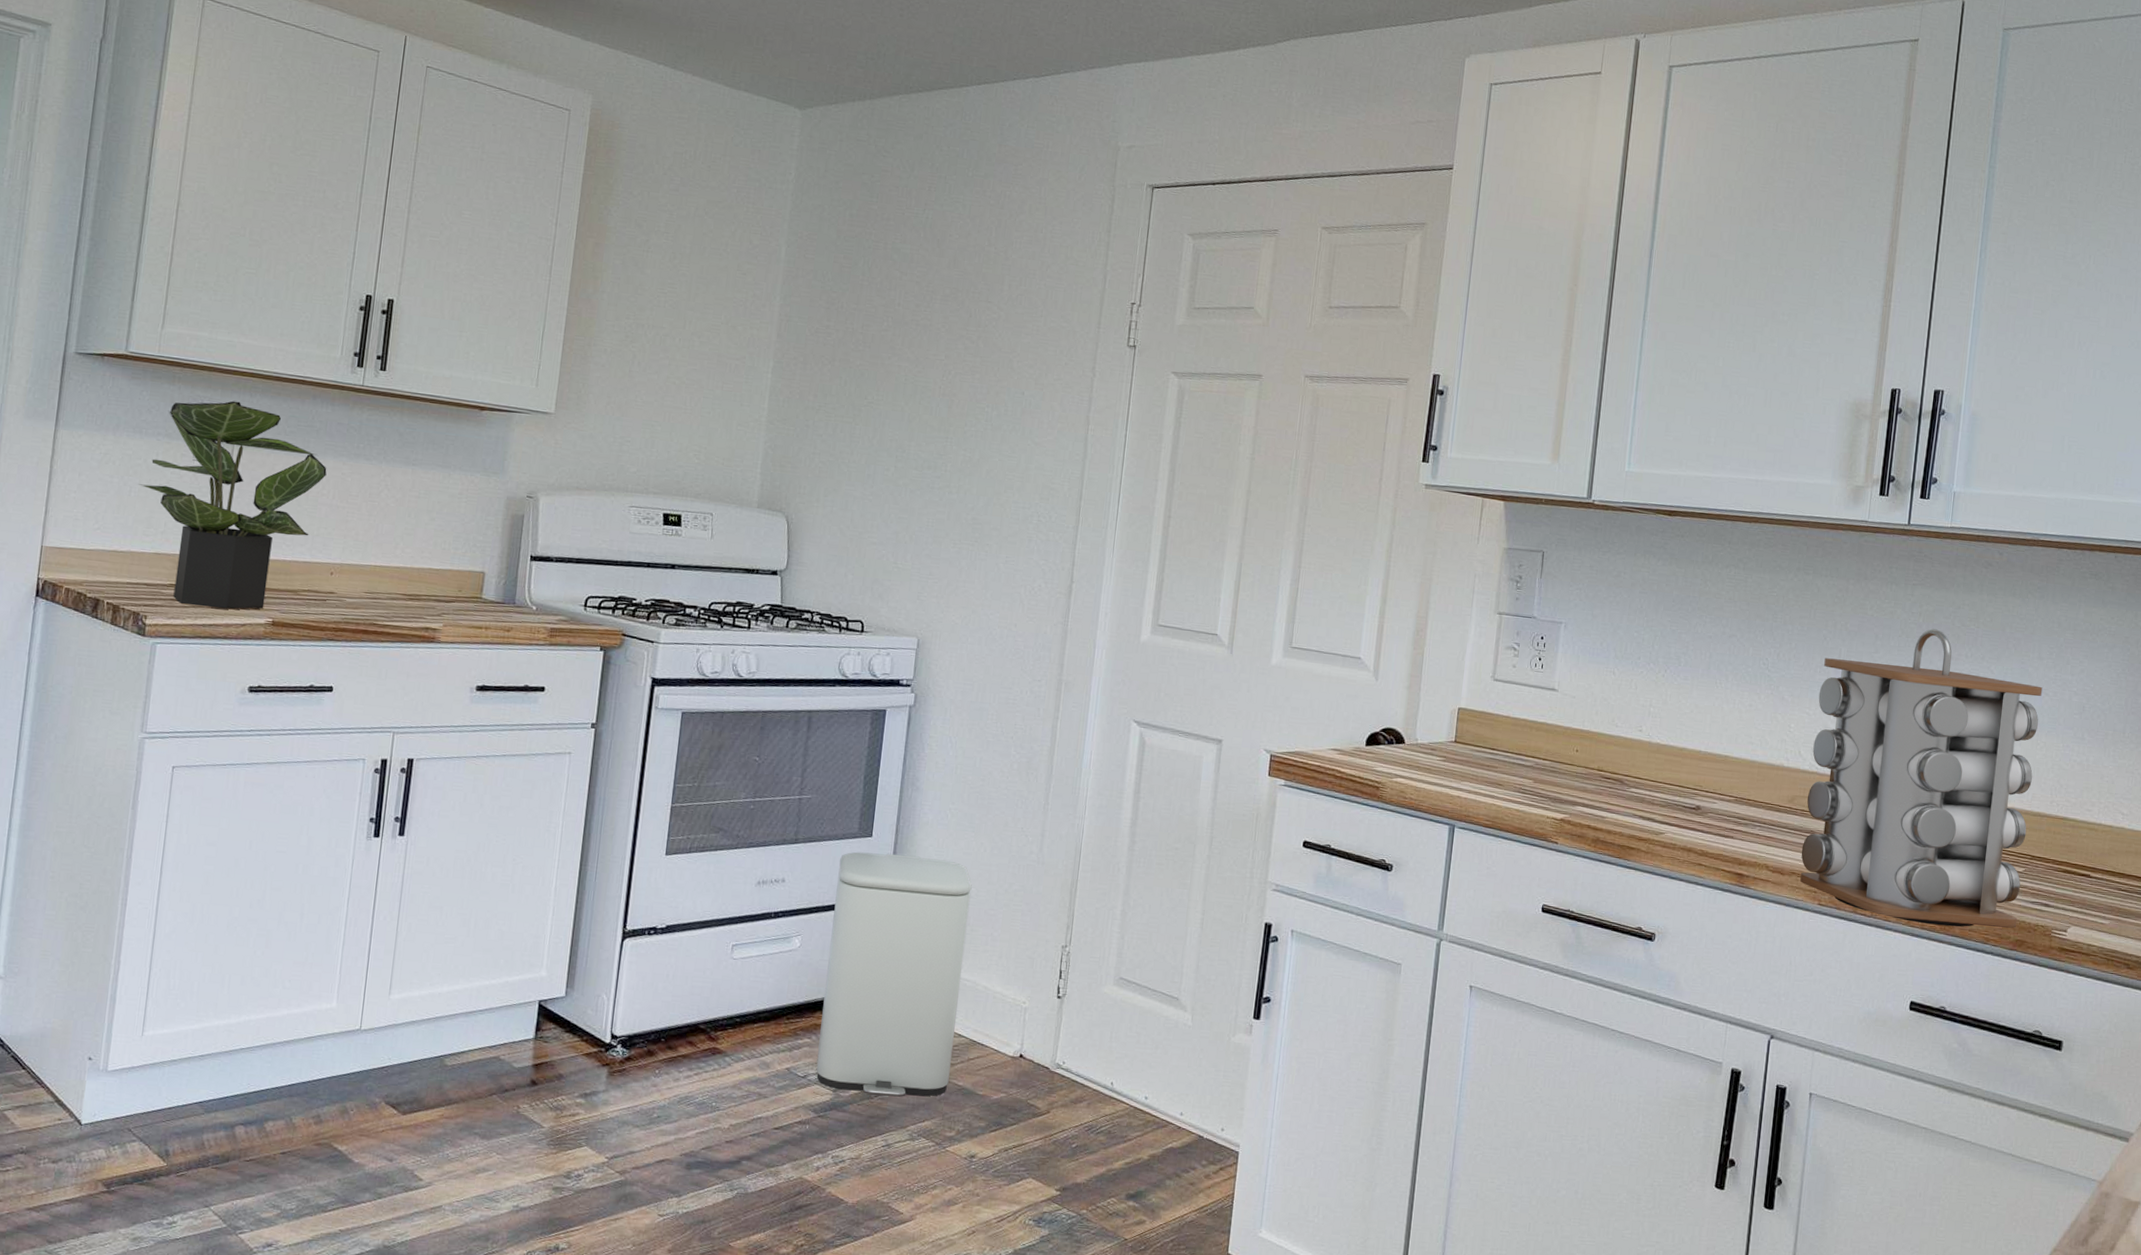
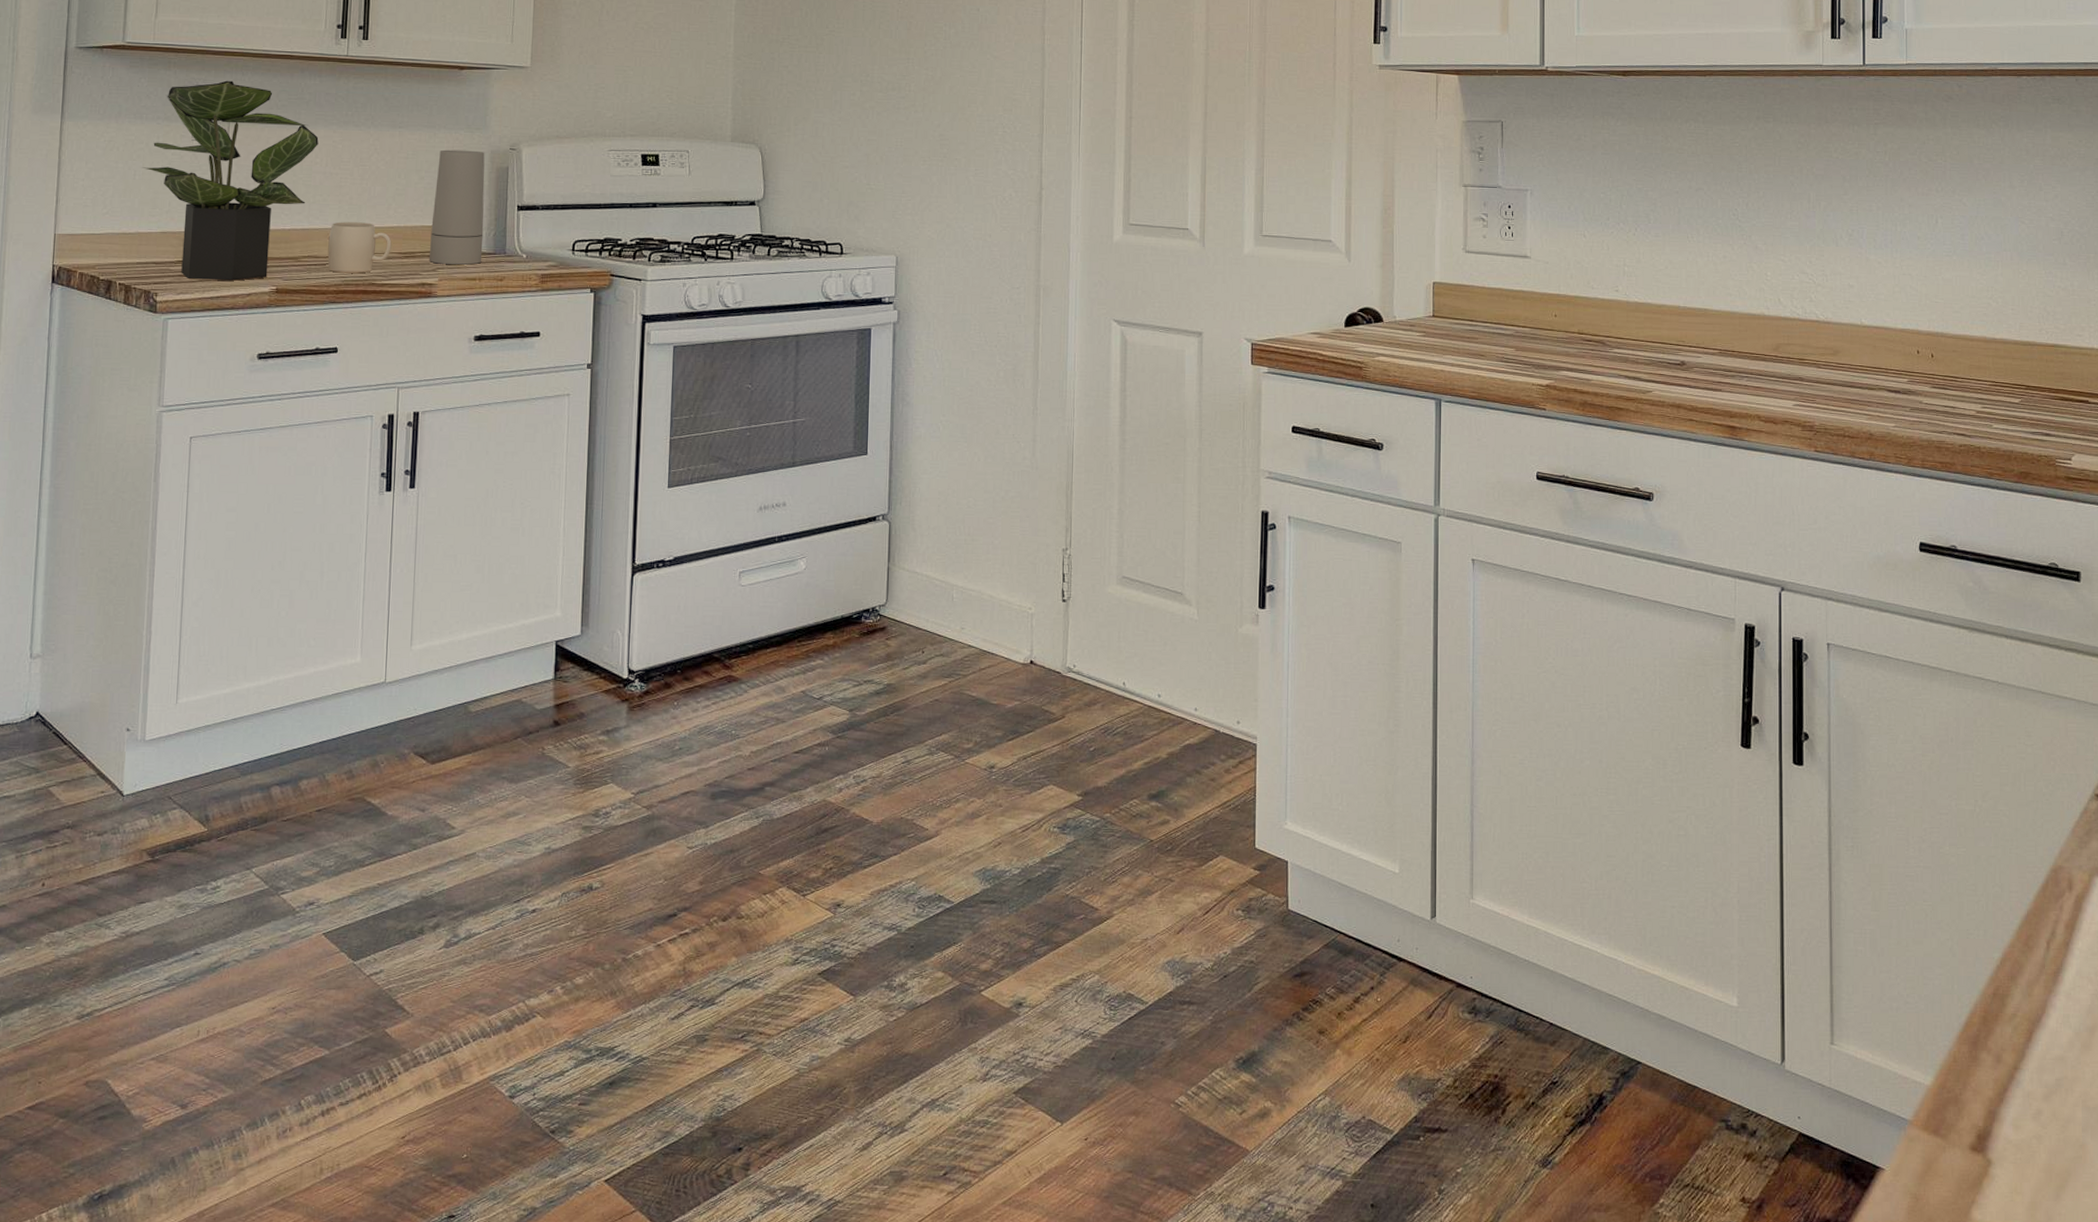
mug: none [328,557,397,612] -> present [327,222,392,273]
canister: none [434,491,501,613] -> present [428,149,485,265]
pedal bin: present [816,852,972,1097] -> none [831,470,969,712]
spice rack: present [1800,629,2043,928] -> none [1792,166,2020,464]

